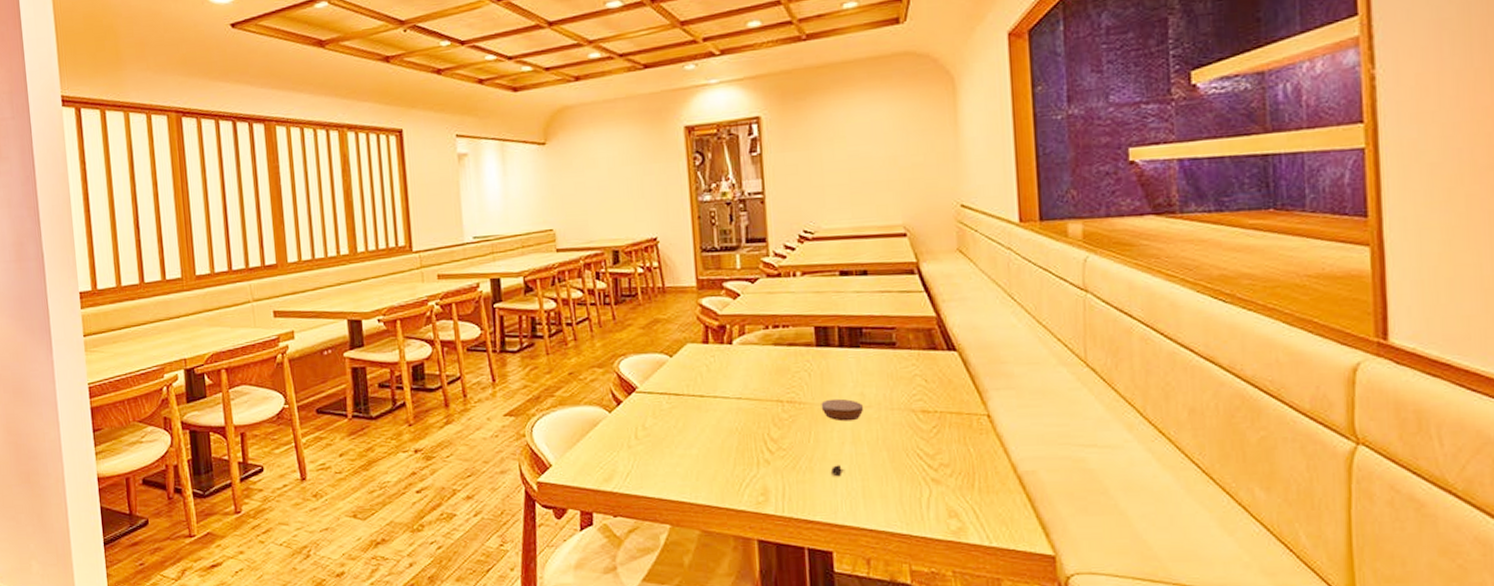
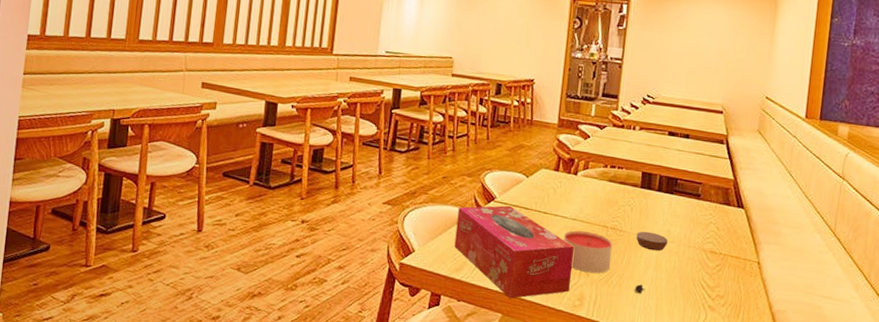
tissue box: none [594,394,748,505] -> present [454,205,574,299]
candle: none [730,410,795,460] -> present [564,230,613,273]

